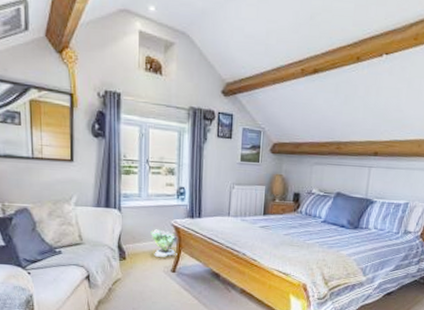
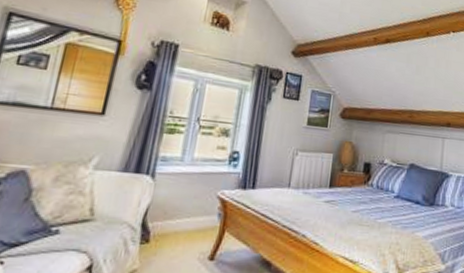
potted plant: present [151,229,177,257] -> none [188,202,220,239]

